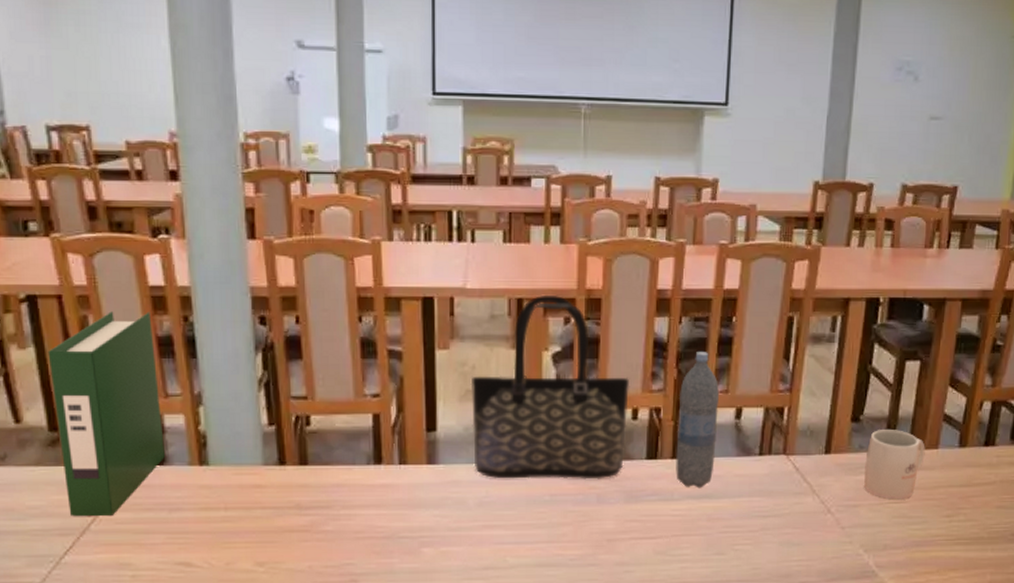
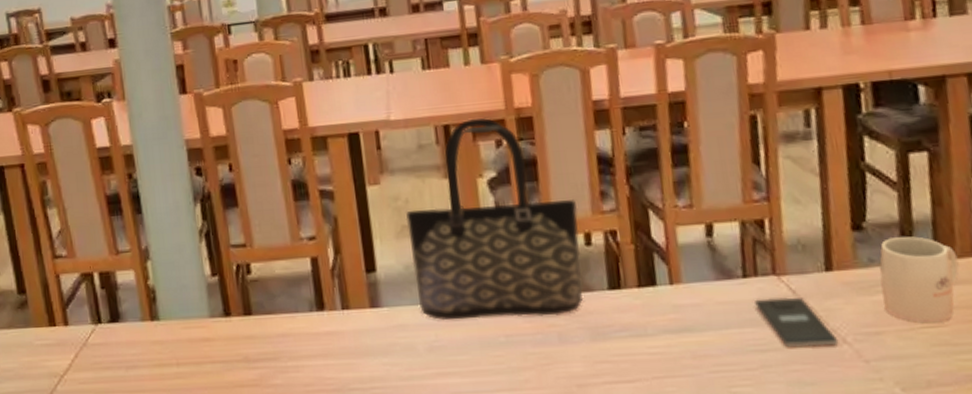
binder: present [48,311,165,516] -> none [14,172,119,377]
water bottle: present [676,351,719,488] -> none [635,162,691,321]
calculator: none [765,473,825,515] -> present [755,297,839,347]

